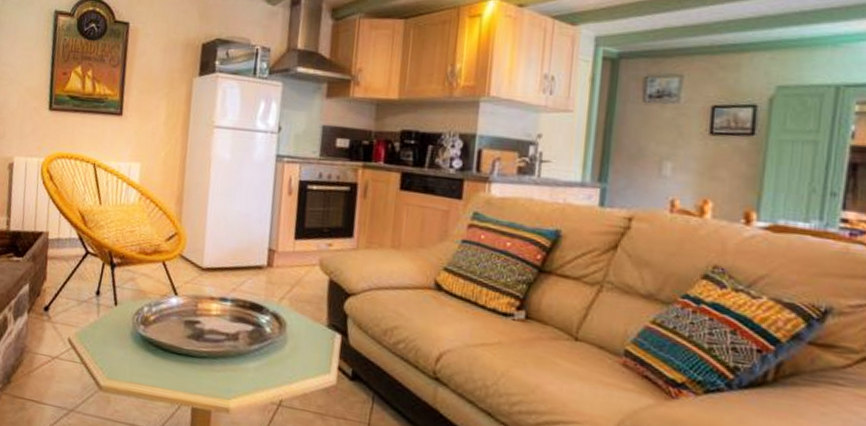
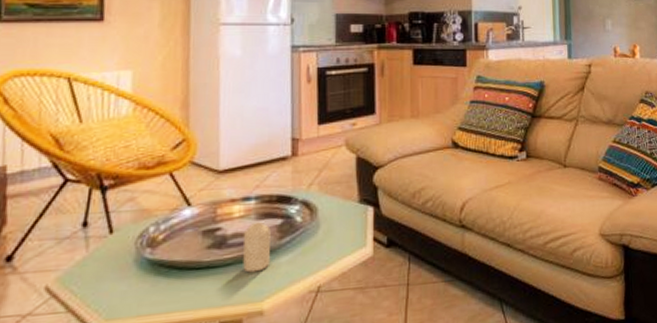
candle: none [215,323,242,371] -> present [242,221,271,273]

